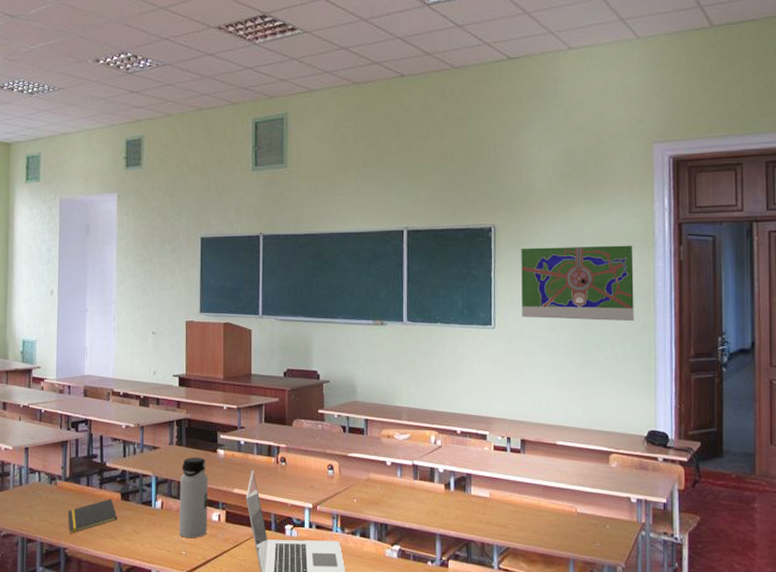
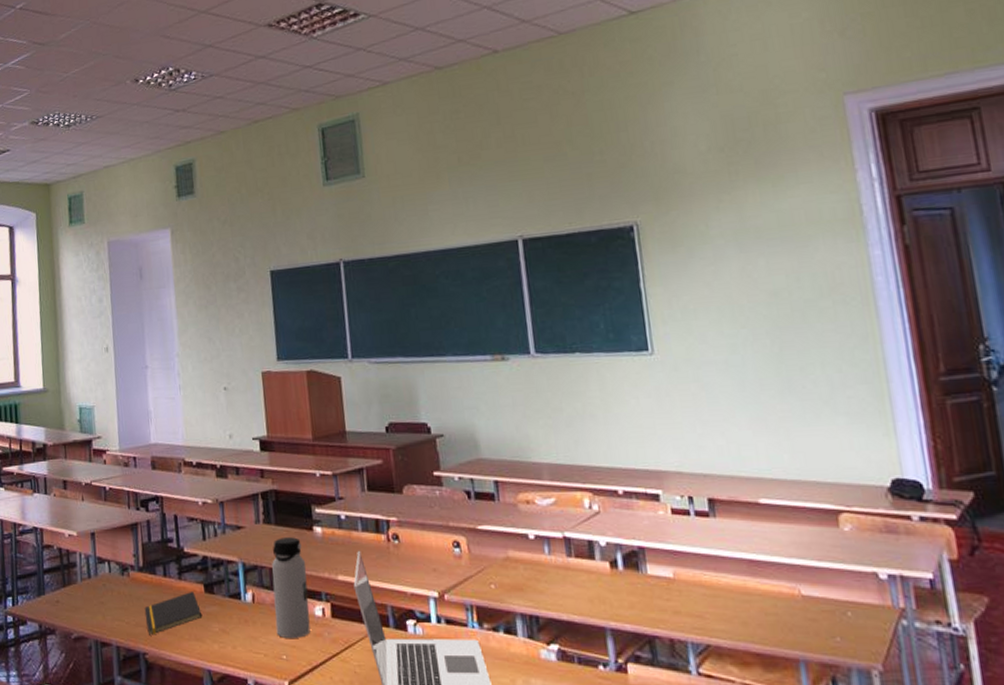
road map: present [521,245,634,322] -> none [676,231,850,338]

